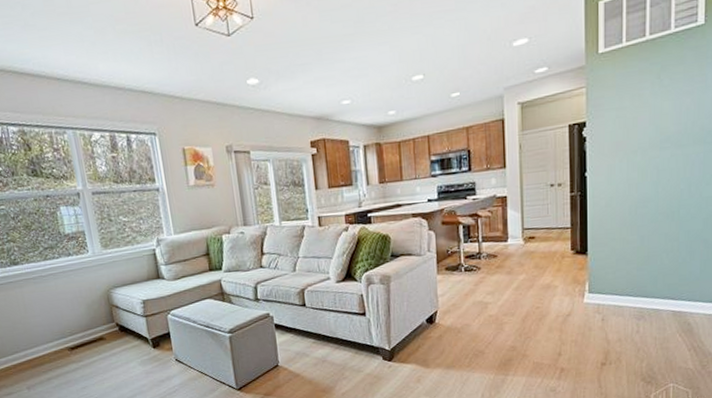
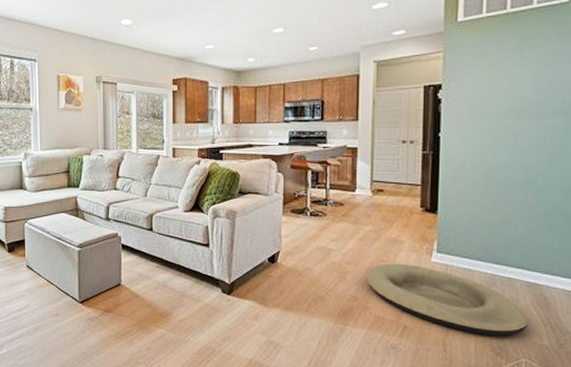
dog bed: none [523,308,674,367] -> present [366,263,528,337]

